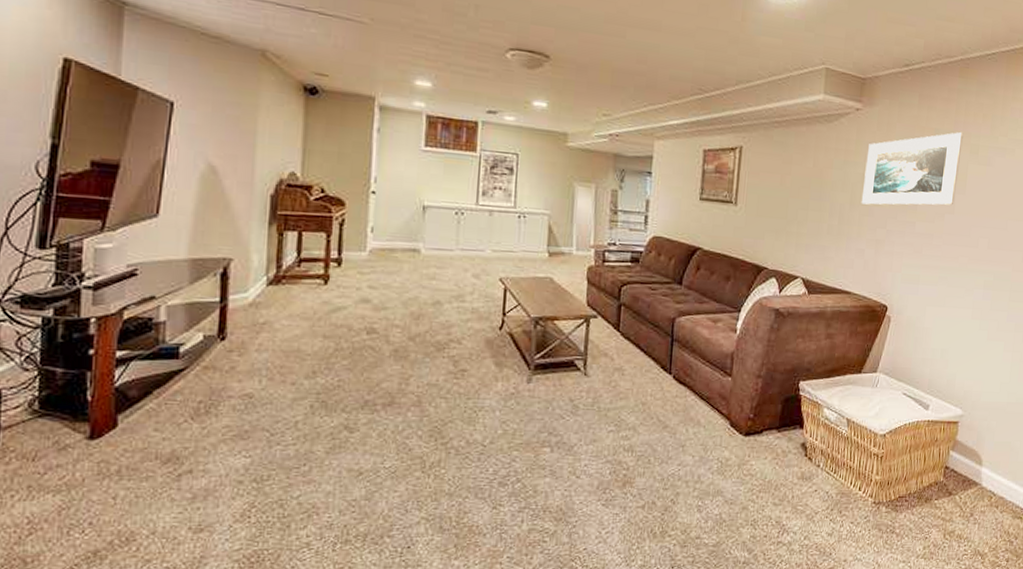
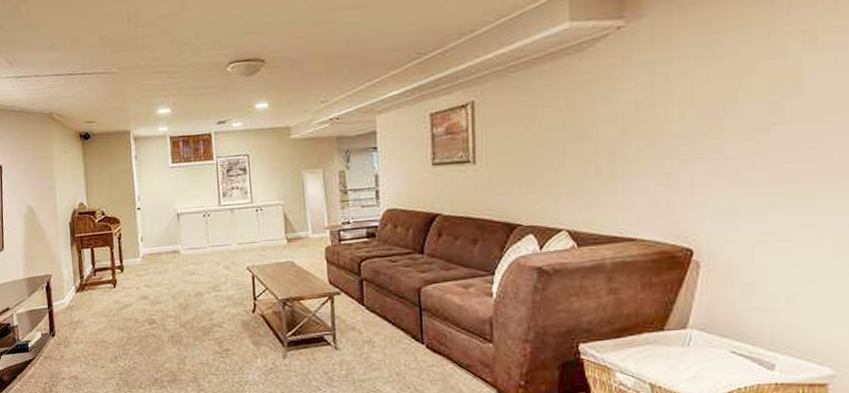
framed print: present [861,132,964,205] -> none [637,19,788,135]

